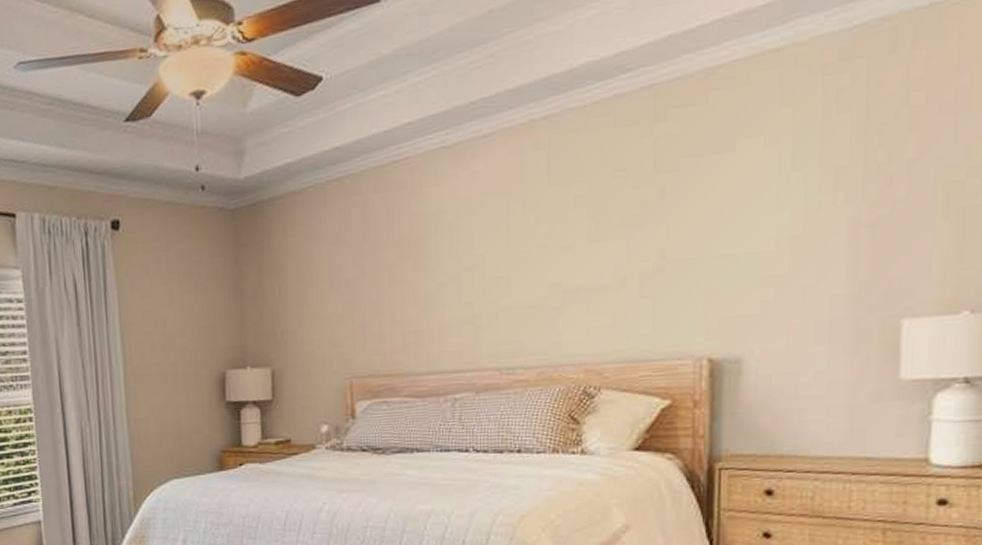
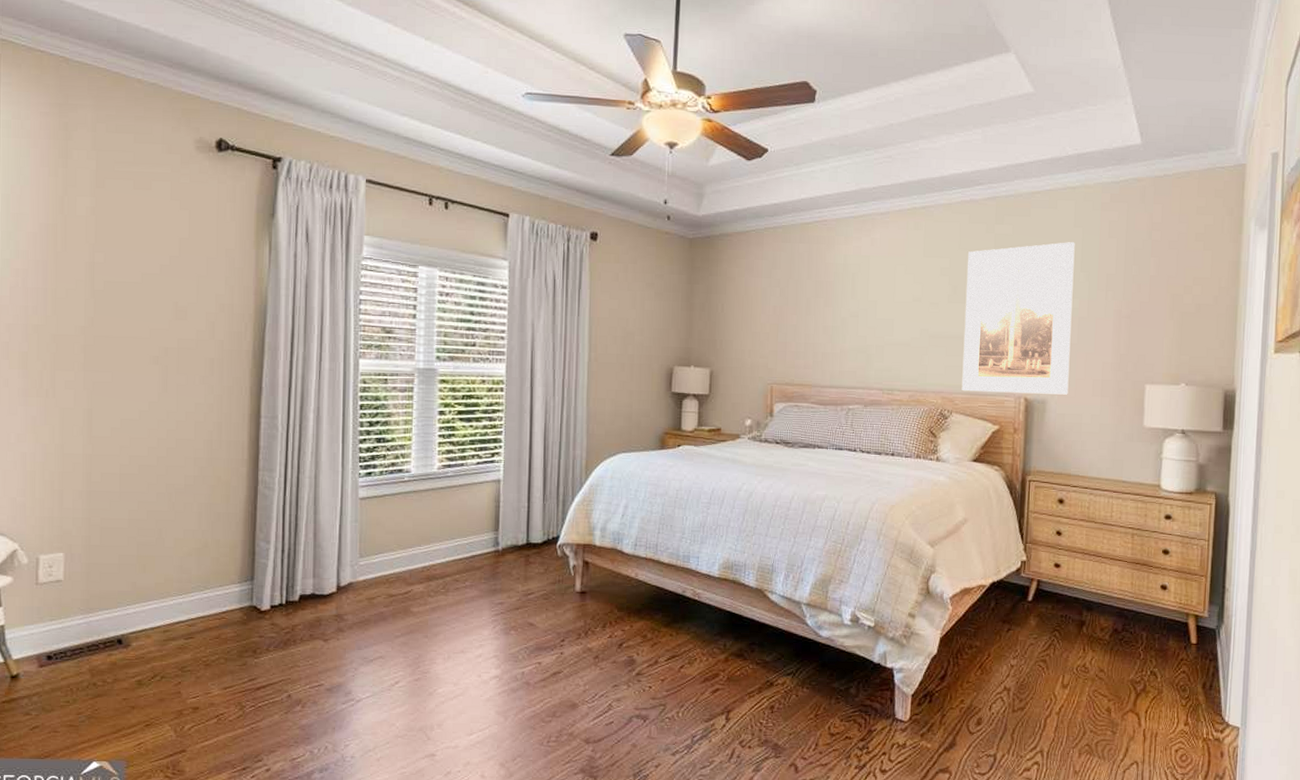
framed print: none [613,130,781,359] -> present [961,242,1075,395]

